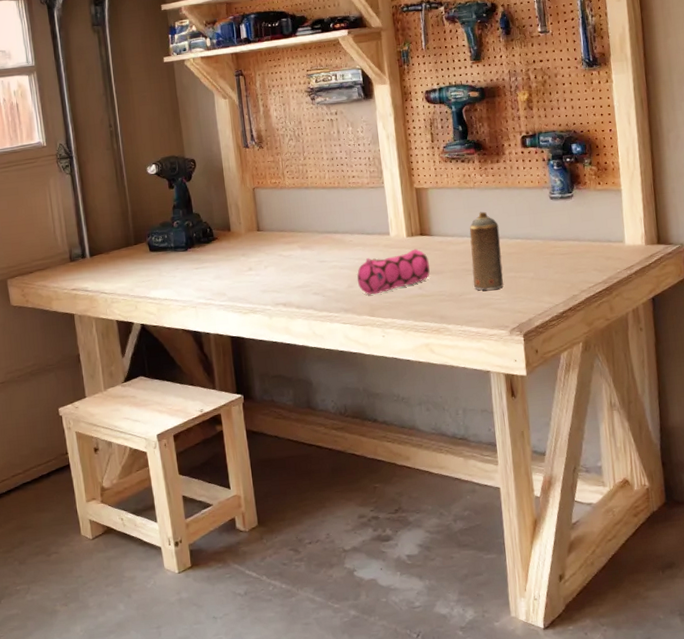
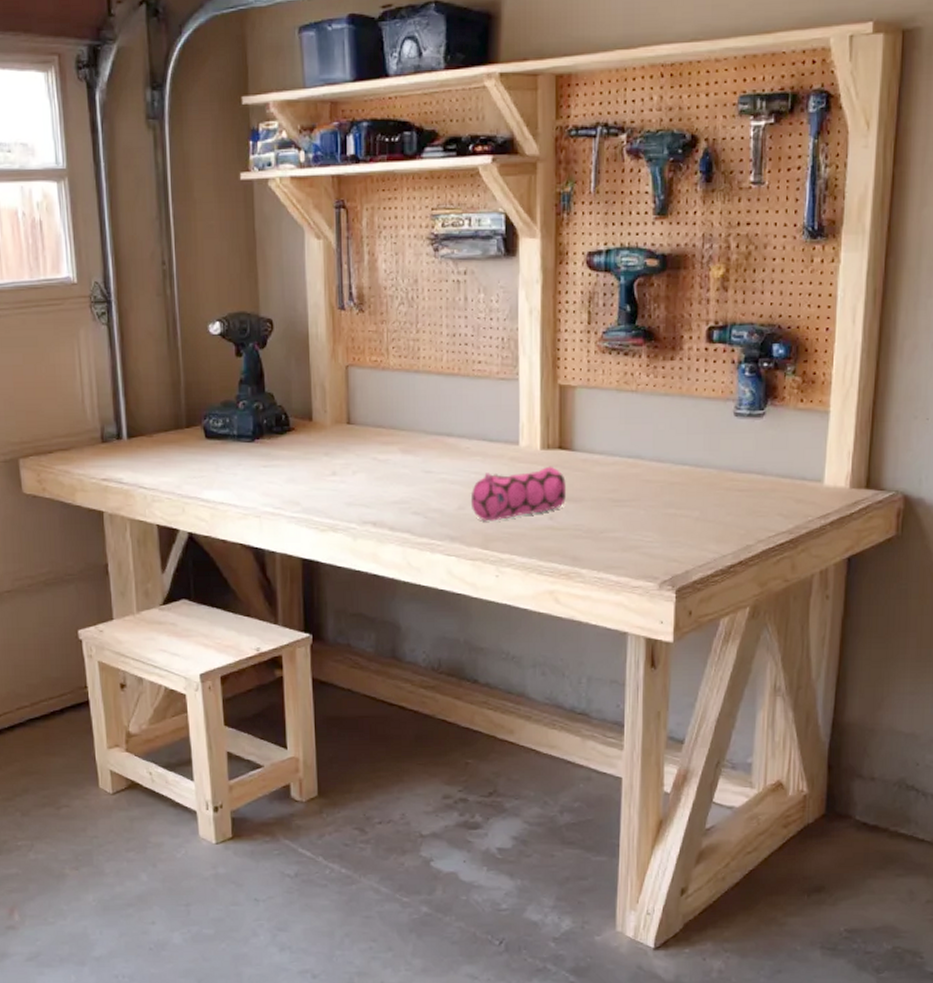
aerosol can: present [469,211,503,290] -> none [620,424,662,529]

